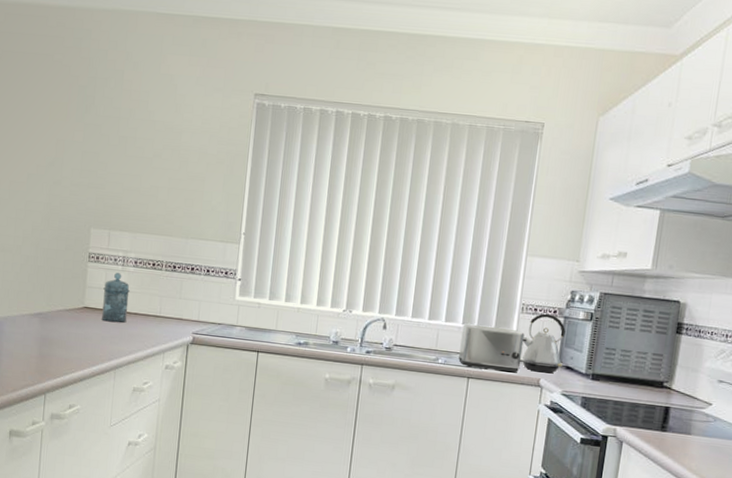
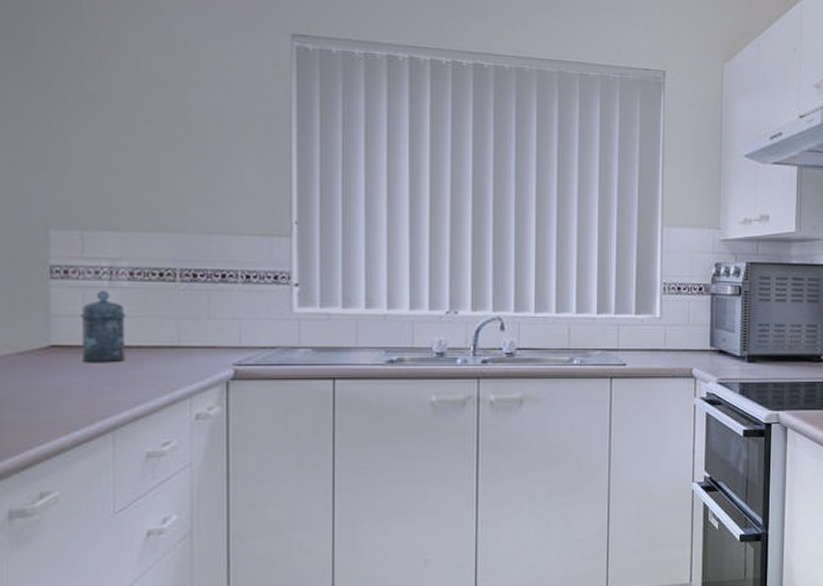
toaster: present [458,323,528,373] -> none [597,313,674,365]
kettle: present [522,313,566,374] -> none [668,292,716,361]

